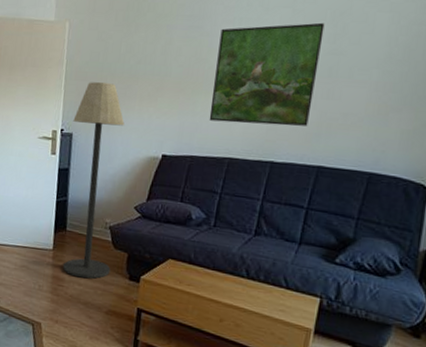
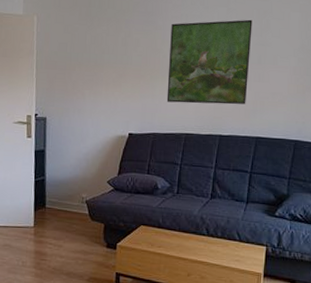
floor lamp: present [63,82,125,279] -> none [45,70,94,251]

